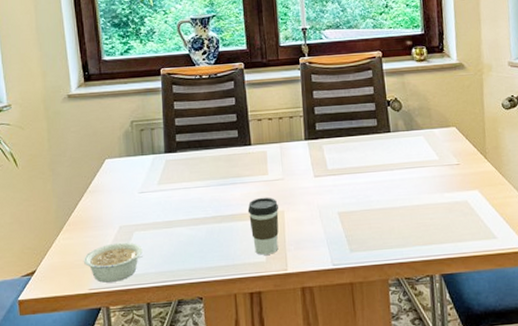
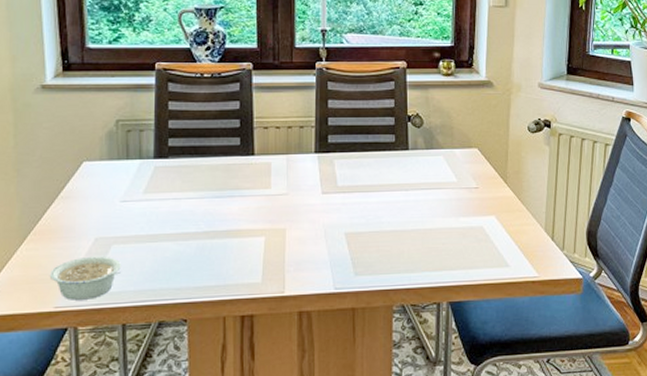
coffee cup: present [247,197,279,255] -> none [245,212,279,276]

